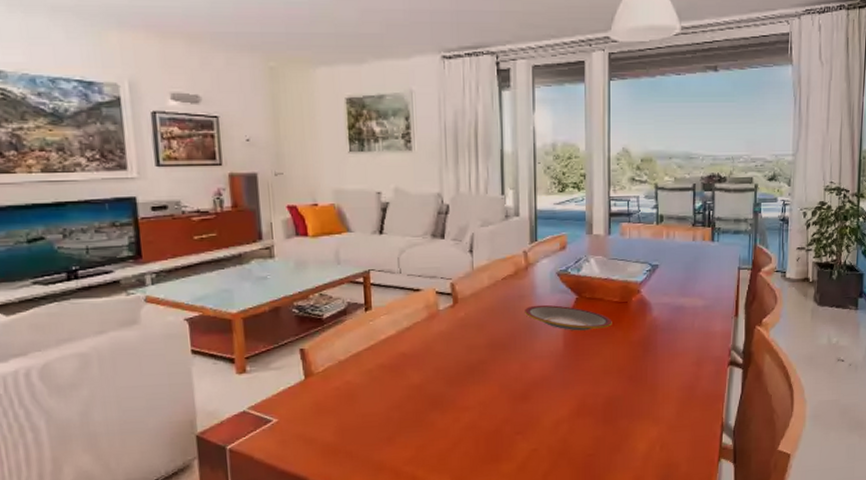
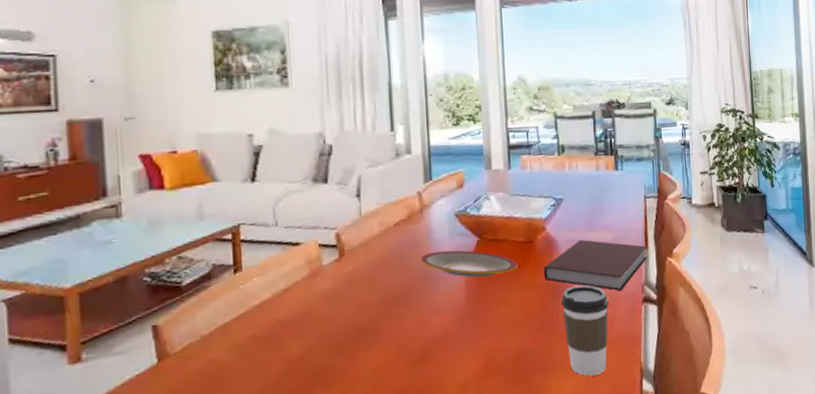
notebook: none [636,303,736,353] -> present [544,239,647,291]
coffee cup: none [651,345,697,426] -> present [562,285,610,377]

